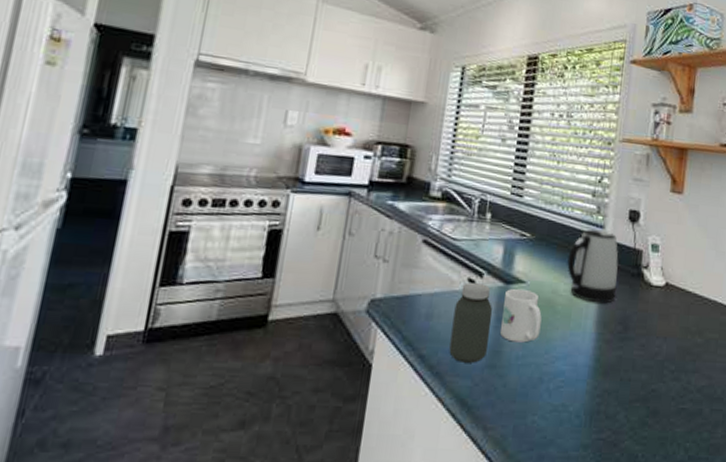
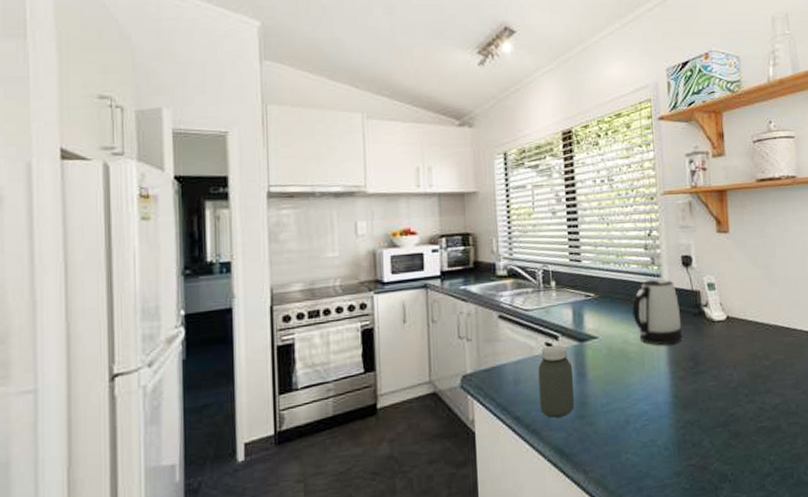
mug: present [500,288,542,343] -> none [581,344,619,393]

